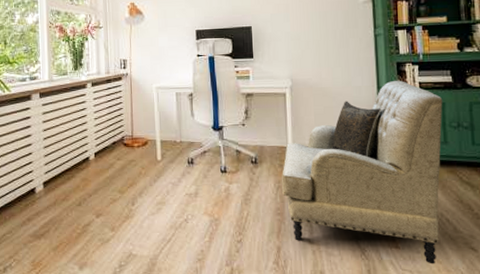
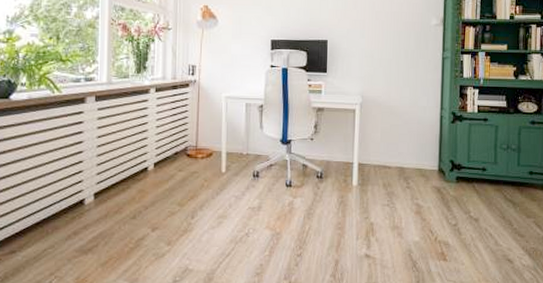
armchair: present [281,81,443,264] -> none [344,103,497,275]

